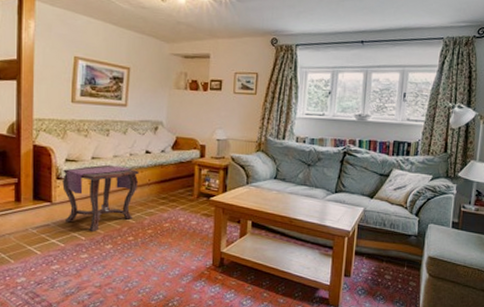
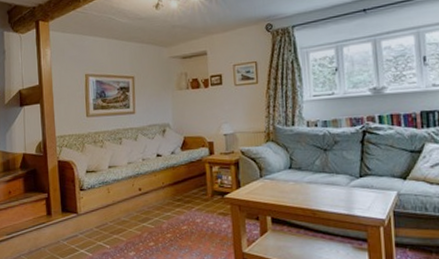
side table: present [62,164,139,232] -> none [84,171,153,240]

